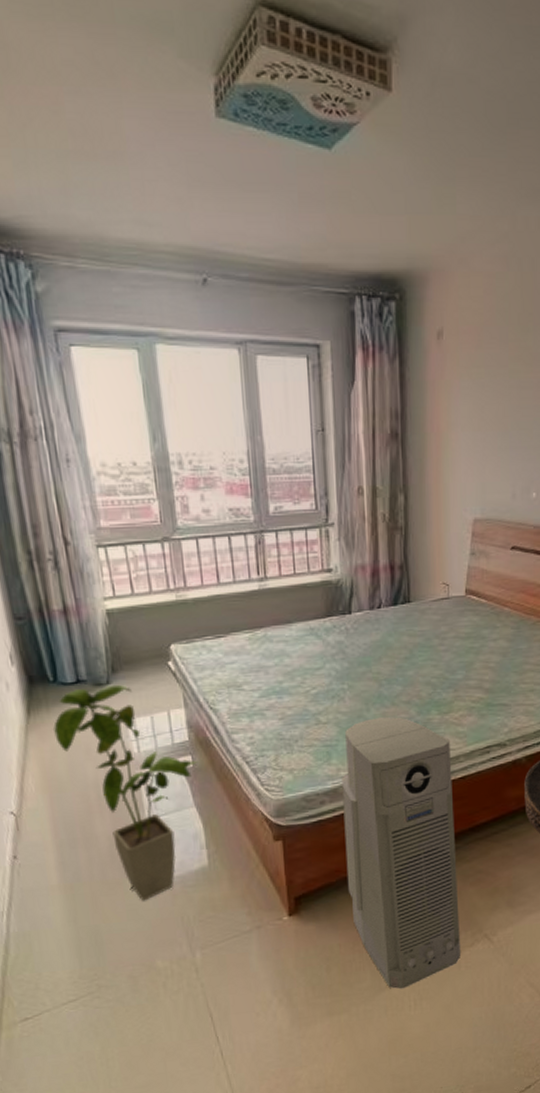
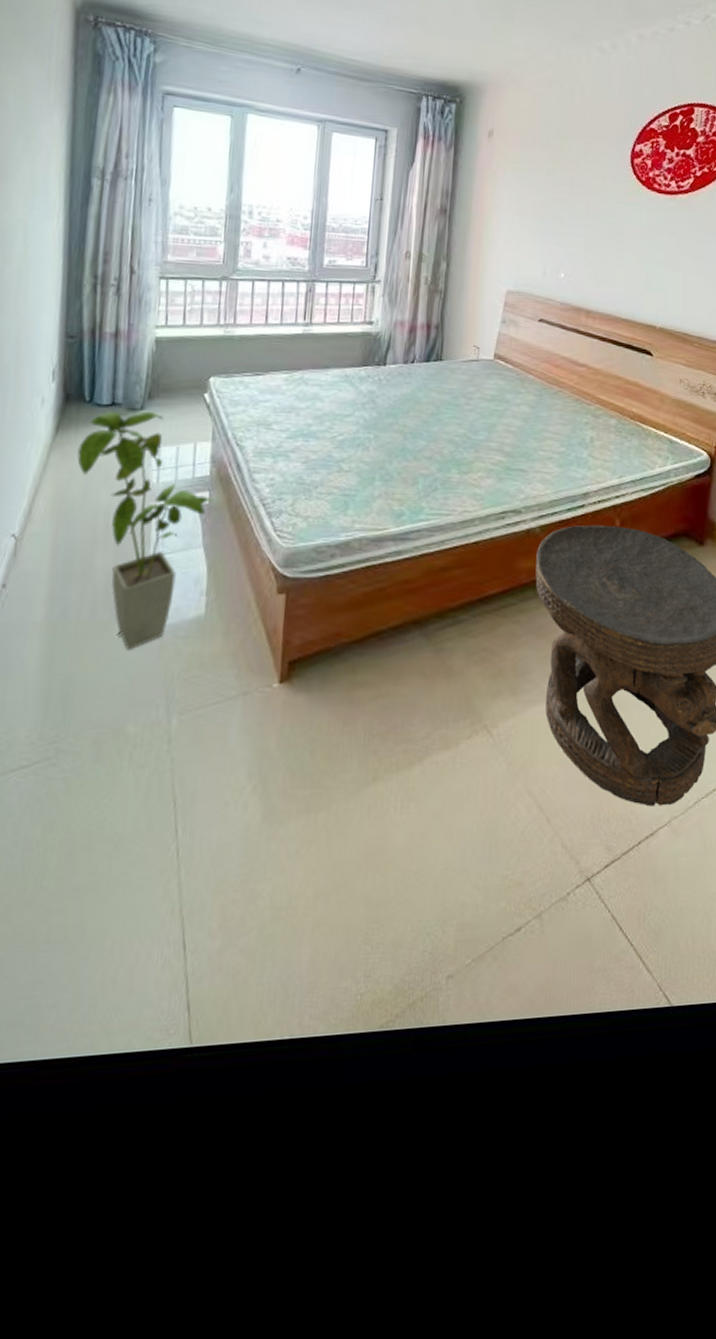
air purifier: present [342,716,462,989] -> none [346,470,467,786]

